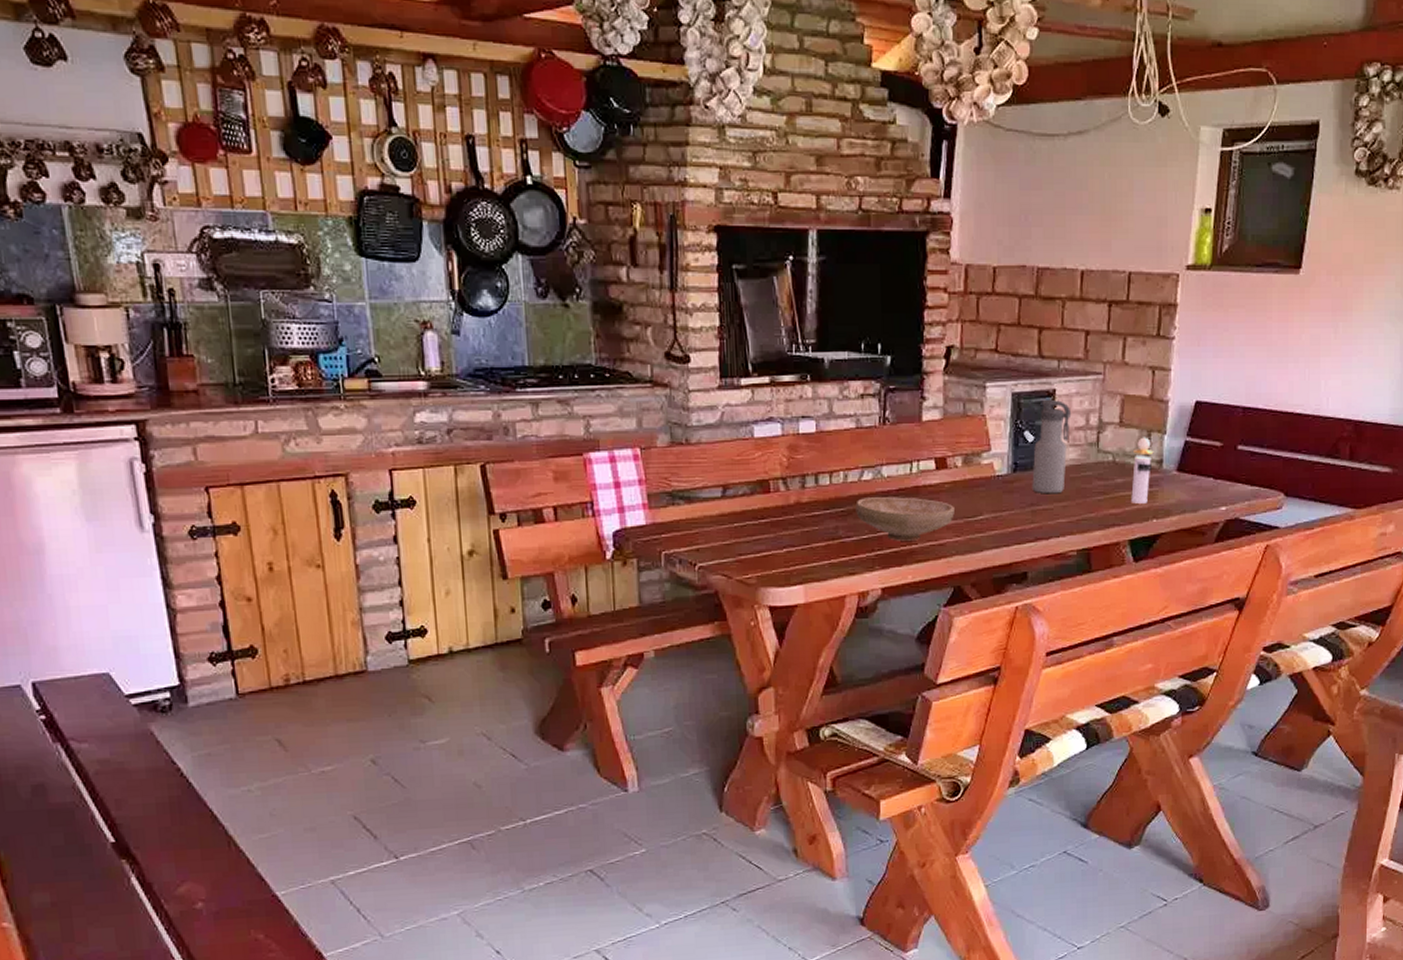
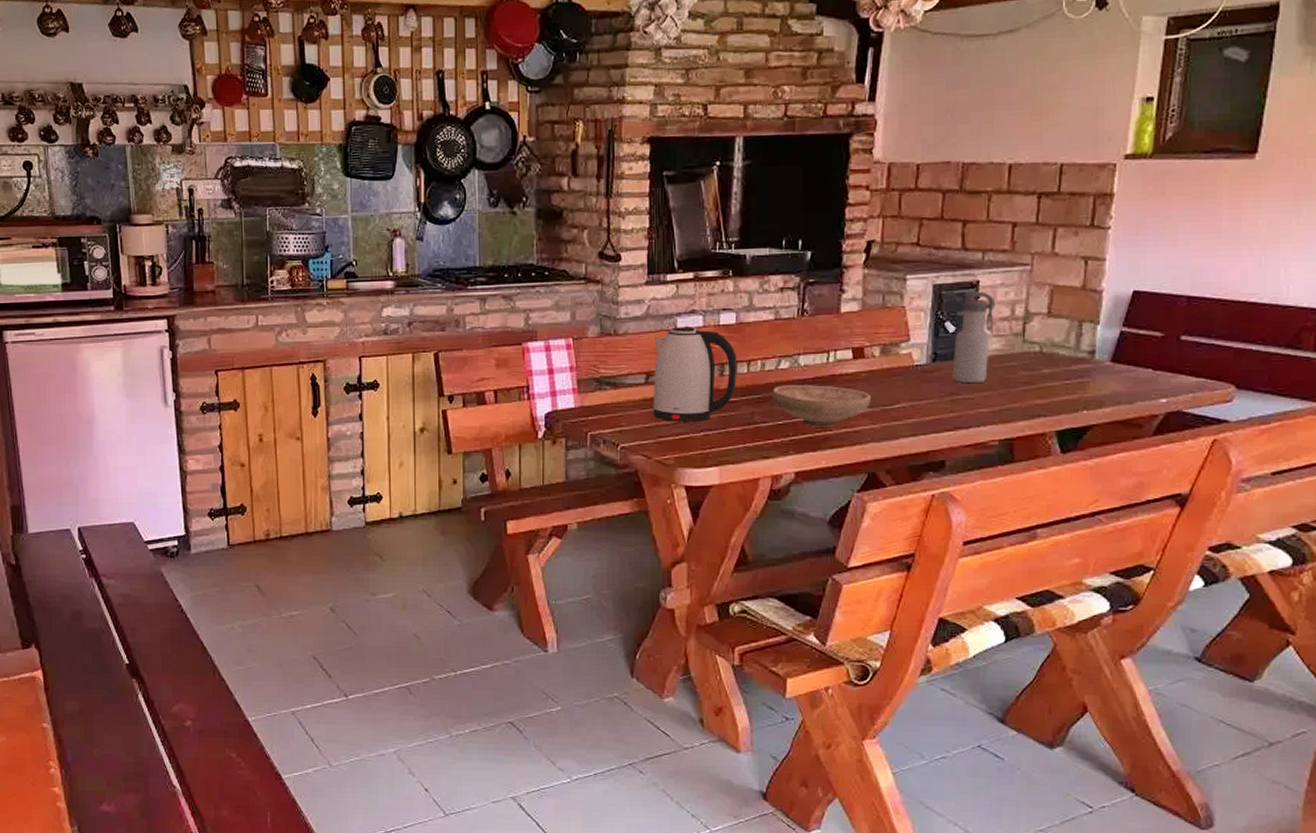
kettle: none [731,435,819,538] -> present [653,326,737,422]
perfume bottle: present [1131,437,1154,504] -> none [1059,327,1086,394]

